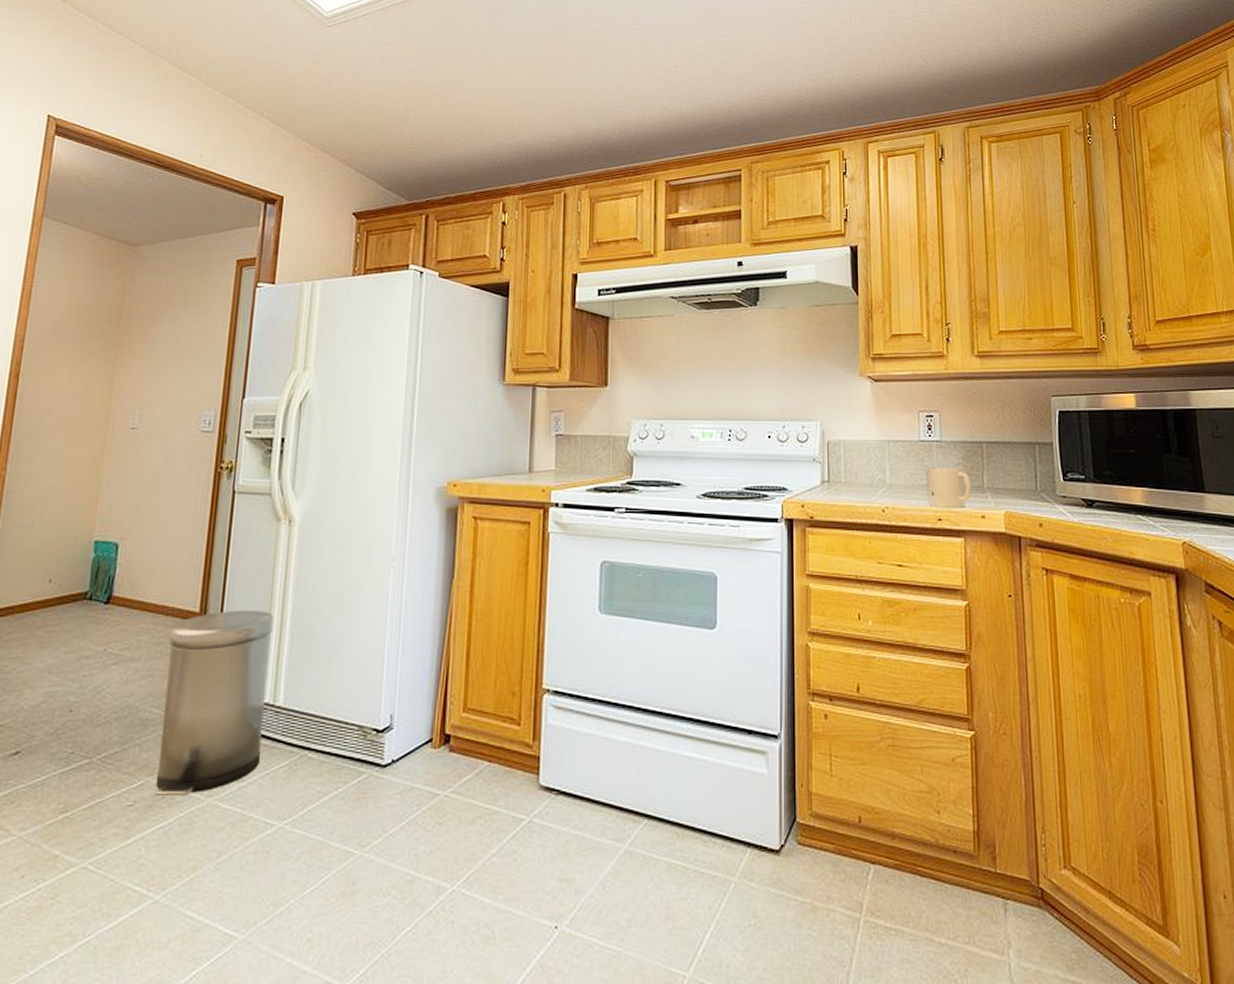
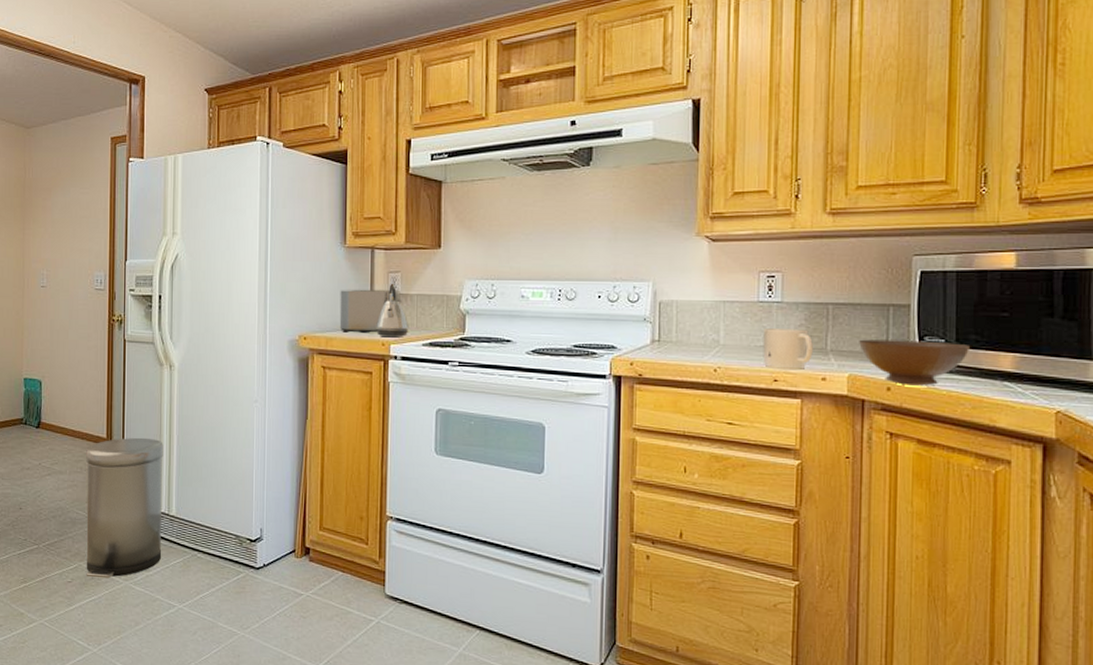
toaster: none [494,430,566,478] -> present [339,289,403,333]
kettle: none [534,423,573,483] -> present [375,283,409,338]
bowl: none [1012,477,1107,521] -> present [859,339,971,386]

